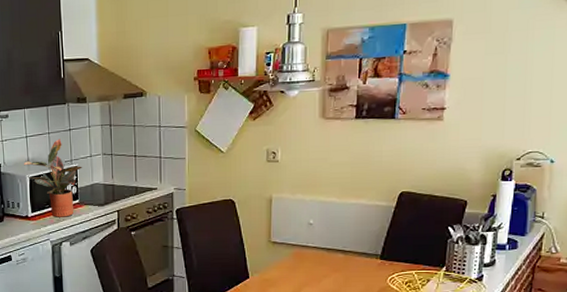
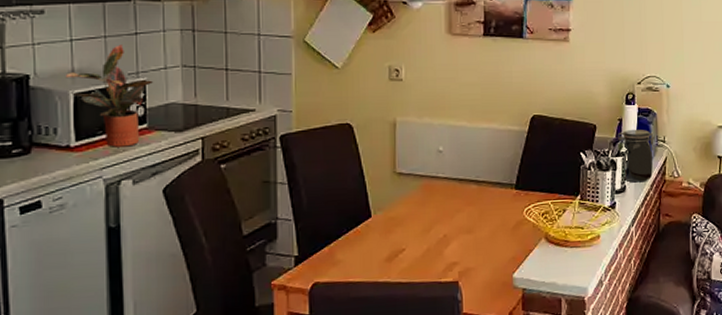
jar: none [490,204,533,257] -> present [618,129,655,183]

